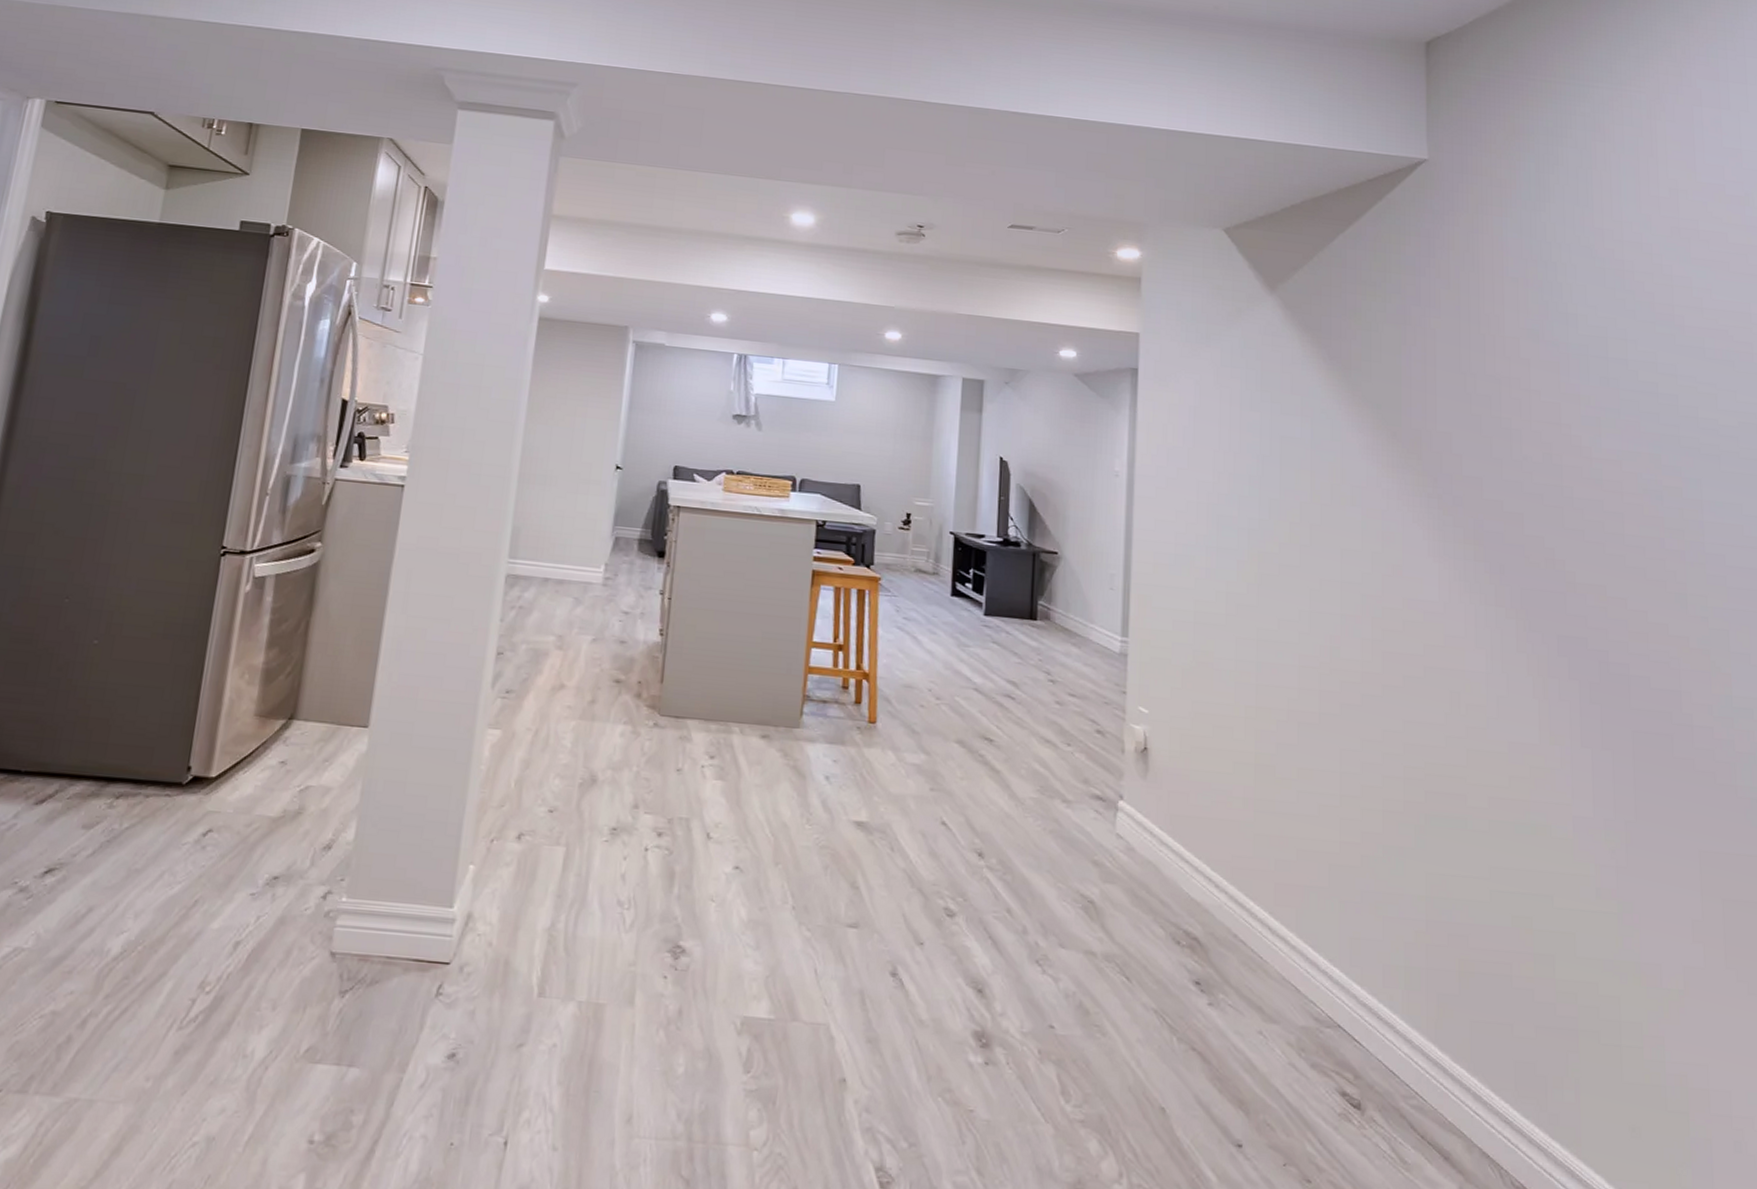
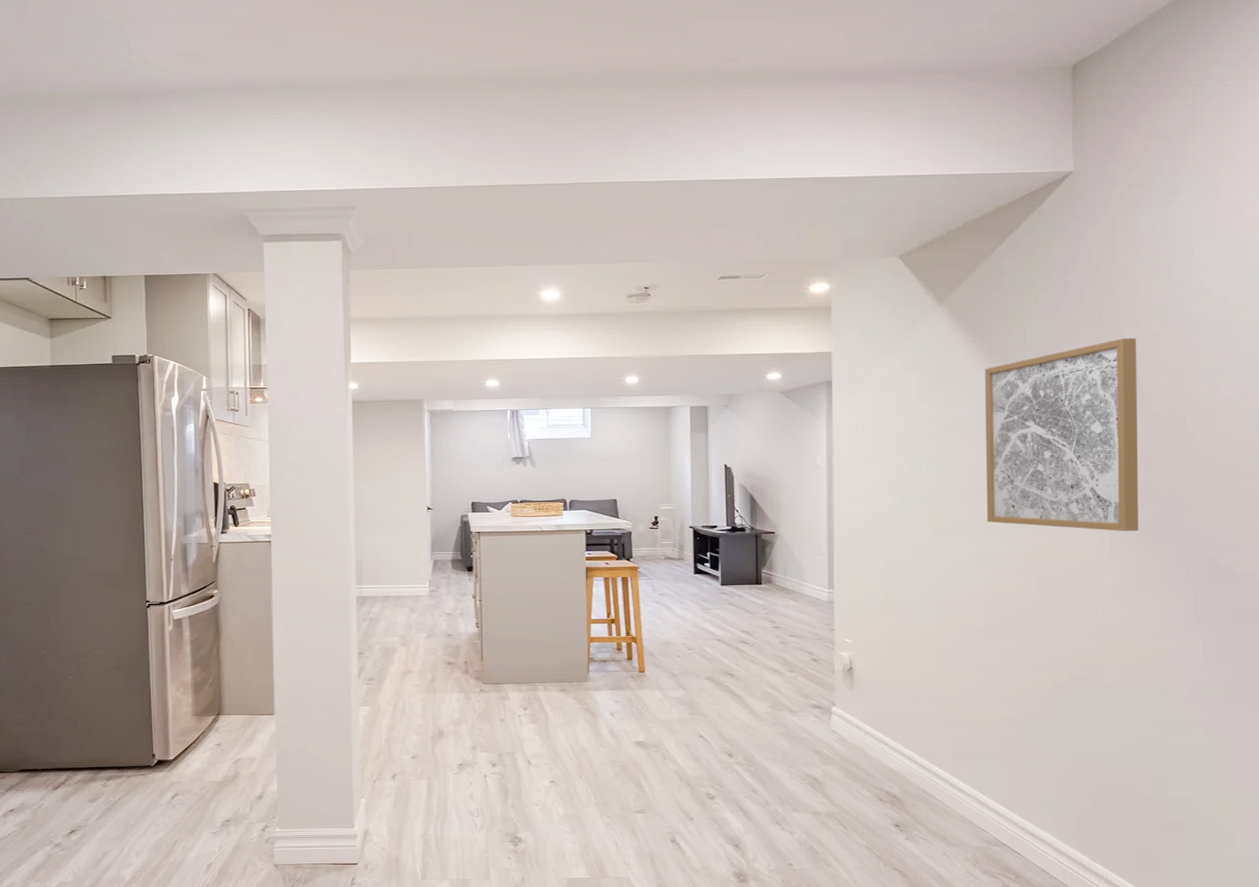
wall art: none [1322,361,1509,606] -> present [984,338,1139,532]

